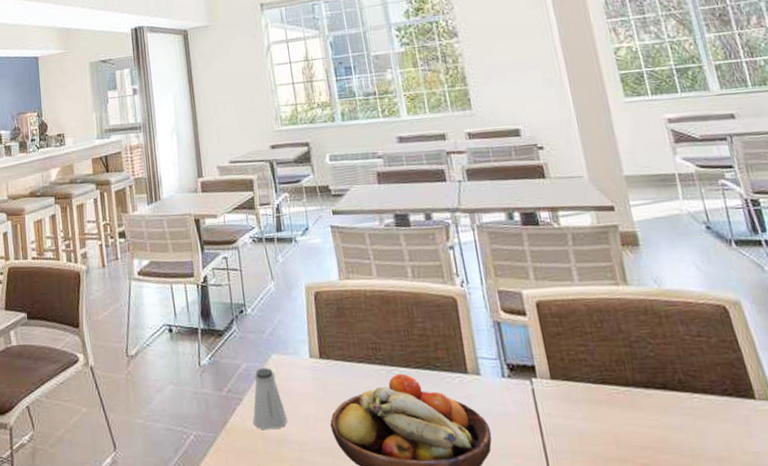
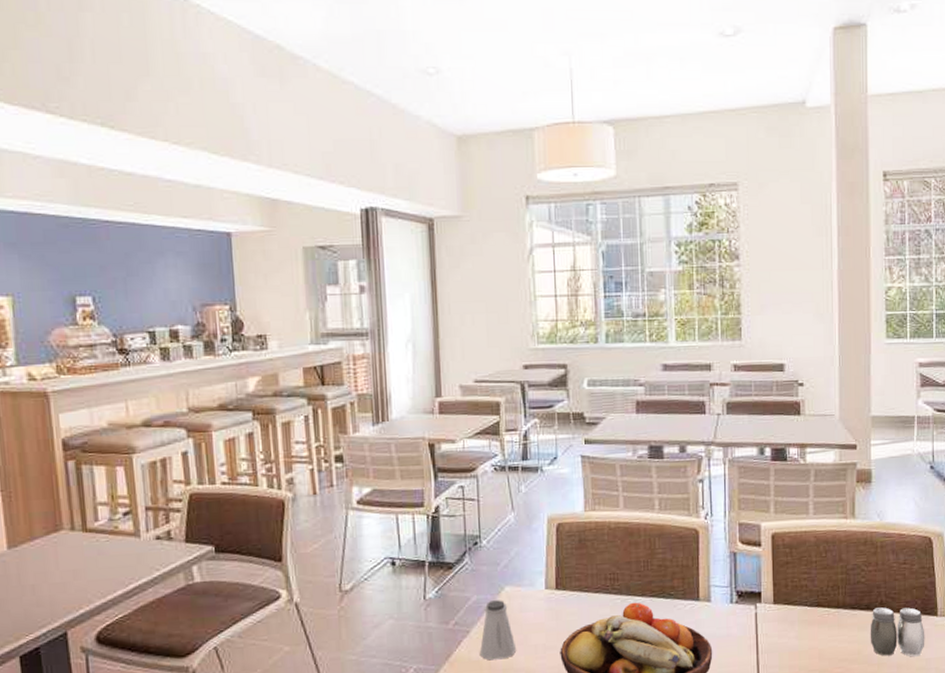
salt and pepper shaker: none [670,387,748,449] -> present [870,607,925,657]

